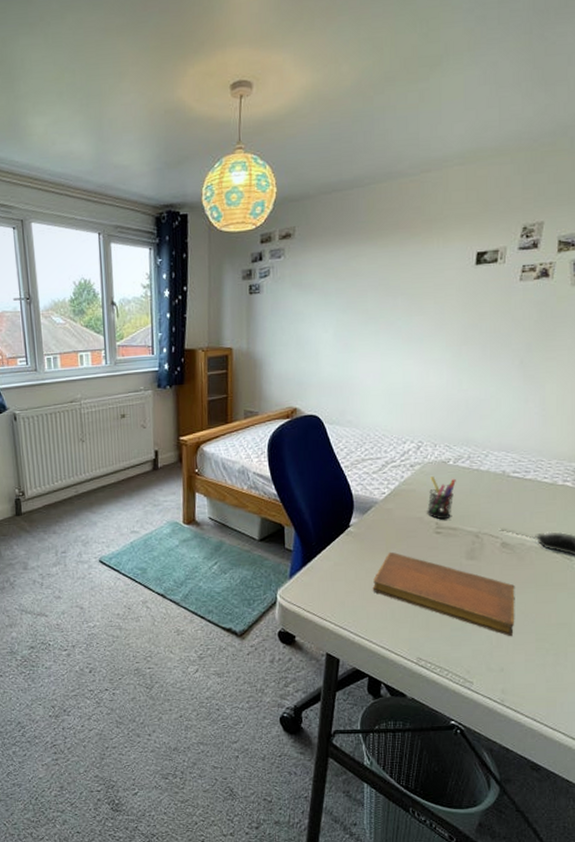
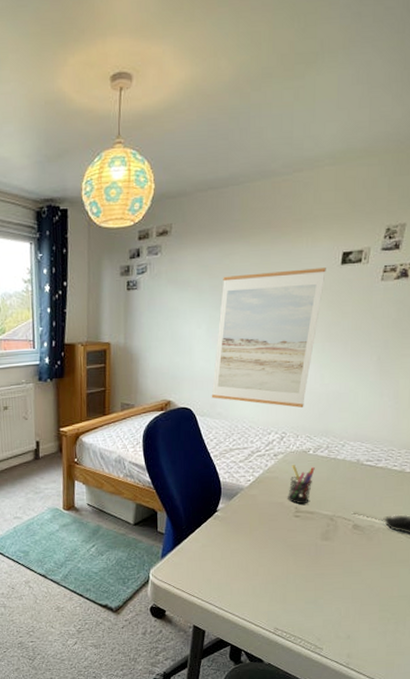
wall art: none [340,268,460,415] -> present [211,268,326,408]
notebook: present [372,551,515,637] -> none [236,534,363,609]

